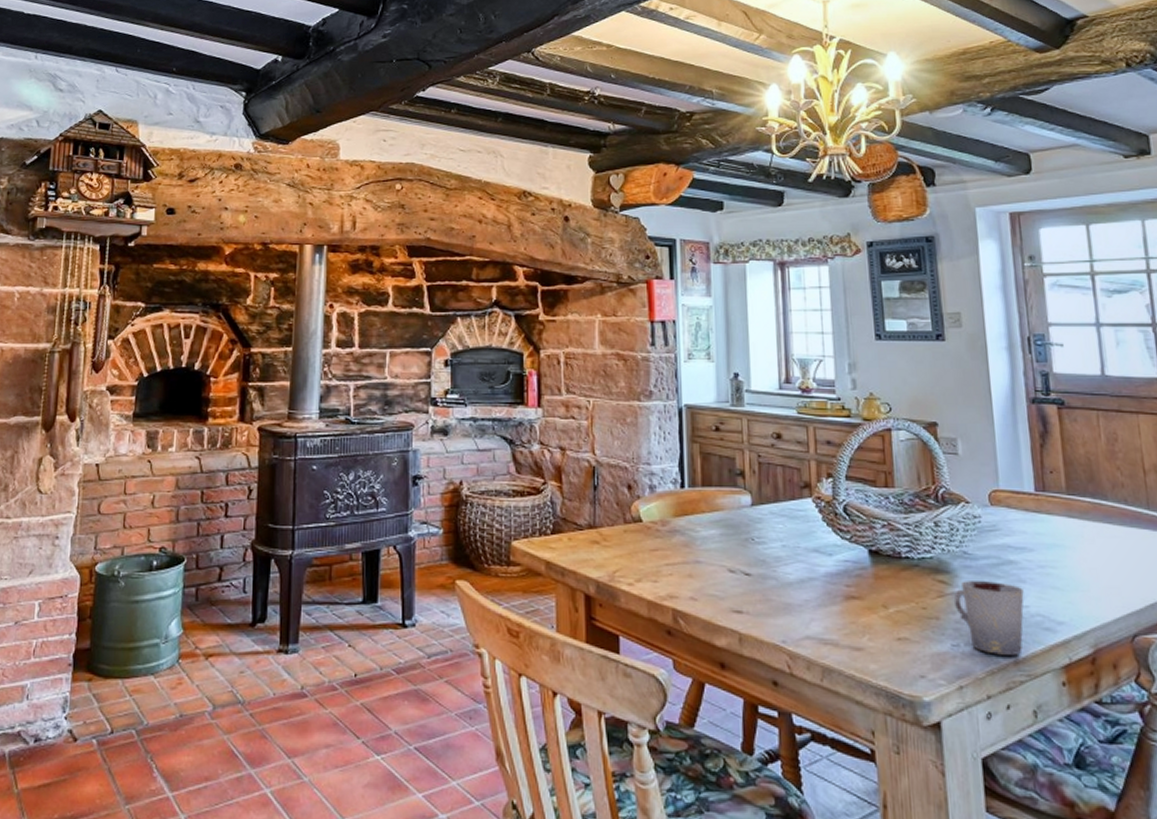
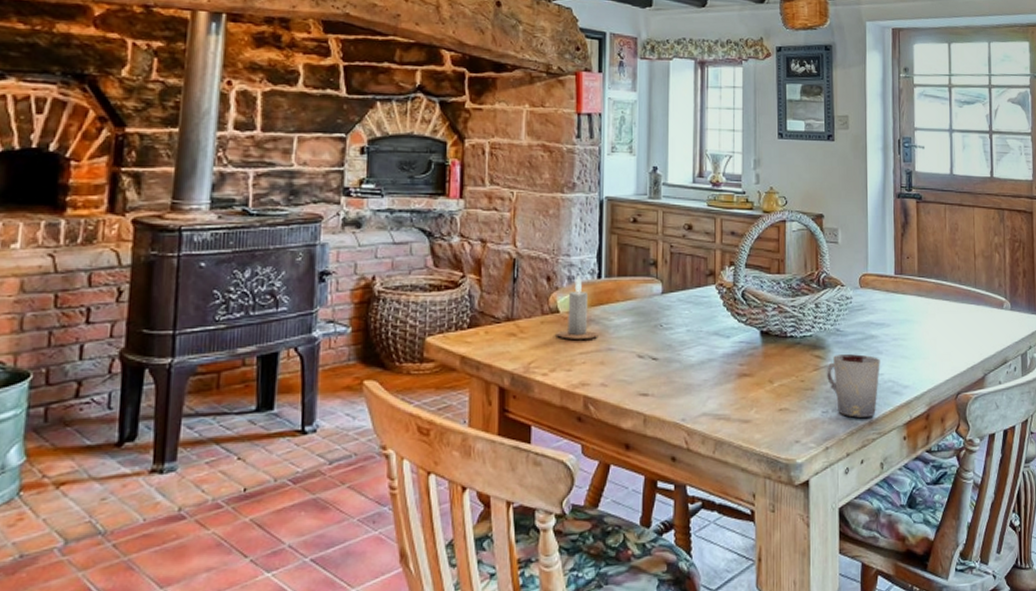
candle: none [640,484,685,550] -> present [556,275,598,339]

